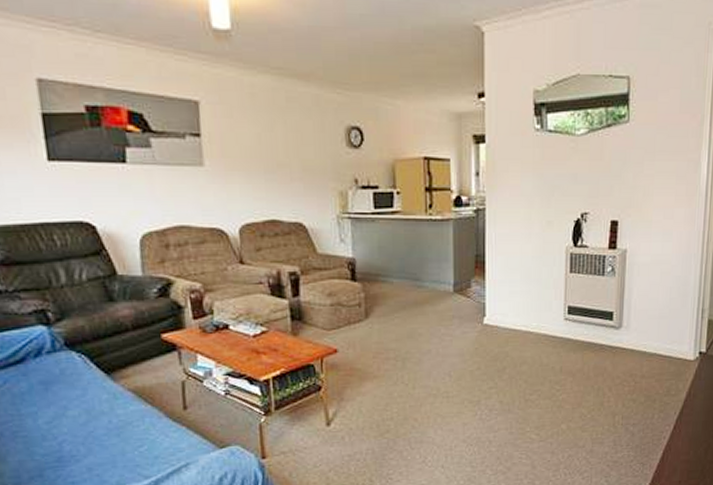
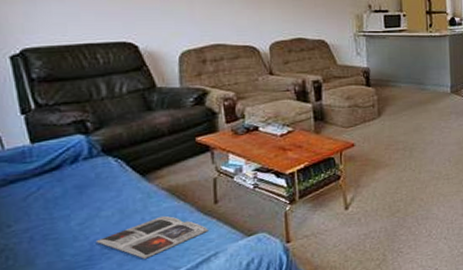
magazine: none [64,419,178,465] -> present [95,215,208,259]

